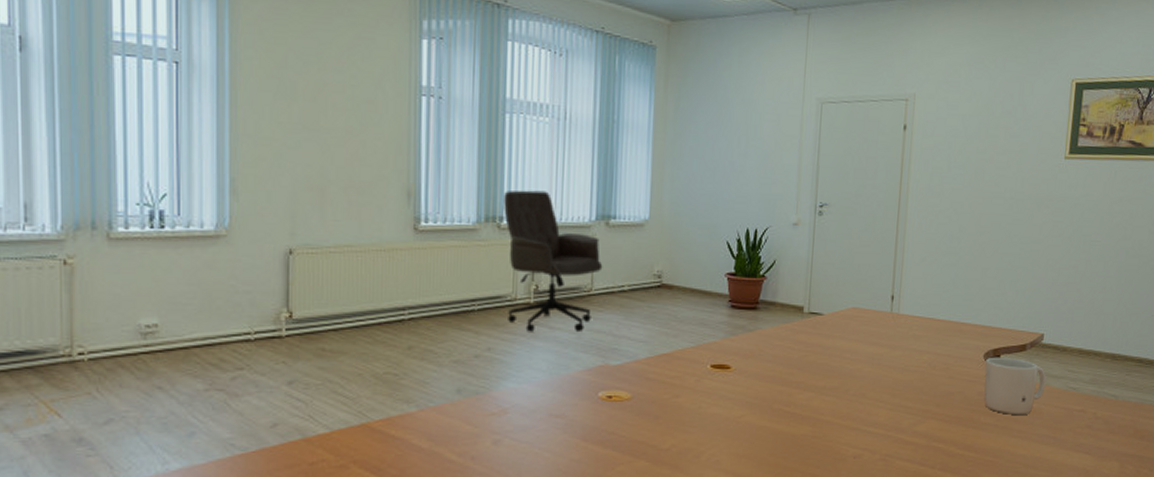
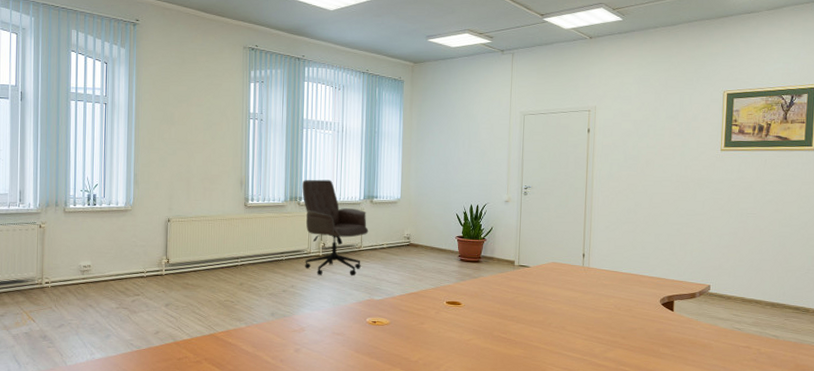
mug: present [984,357,1047,416] -> none [661,302,714,349]

